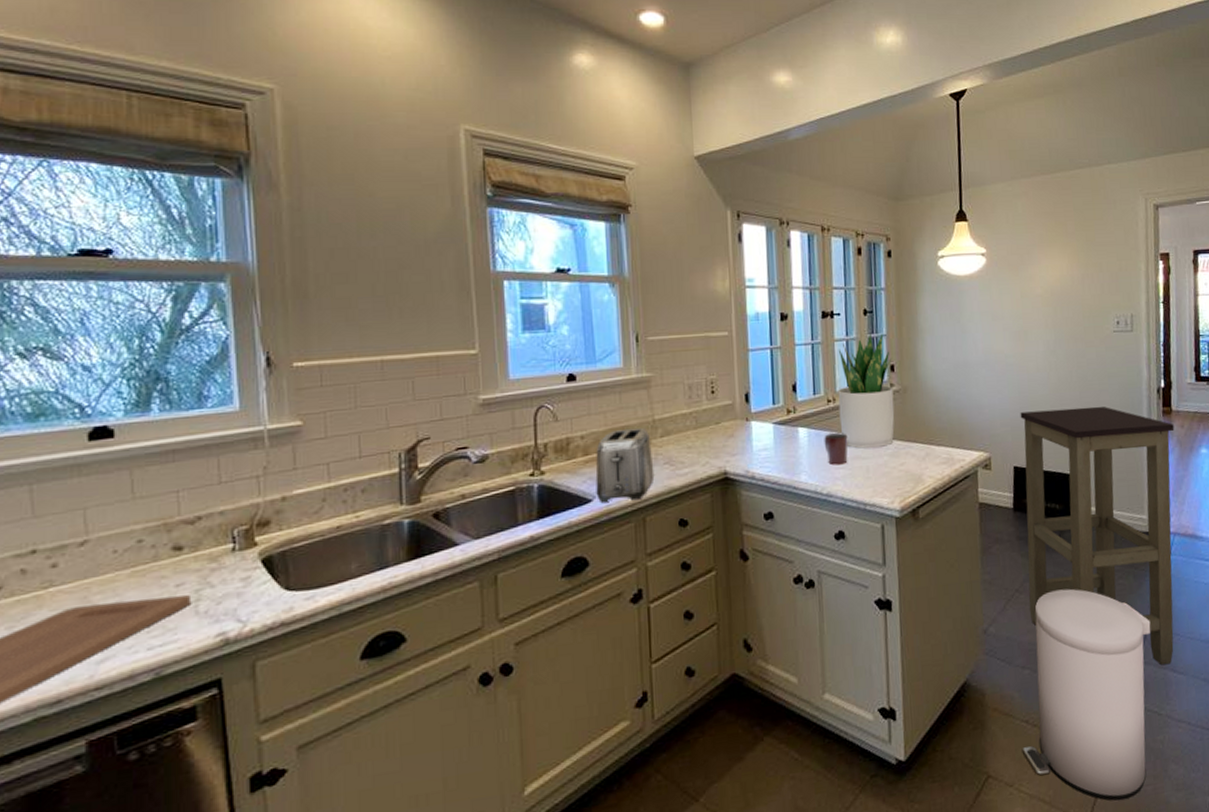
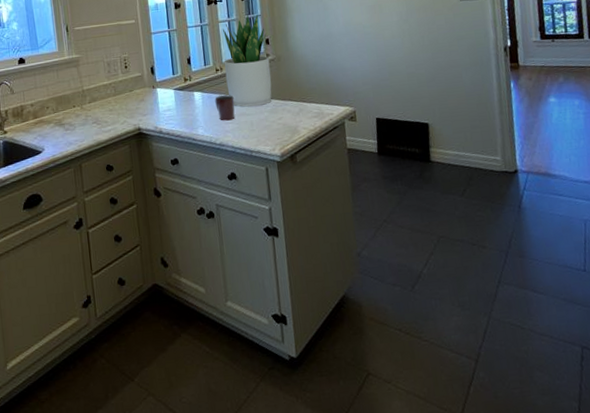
toaster: present [595,427,655,502] -> none [42,96,86,153]
bar stool: present [1020,406,1174,666] -> none [379,65,533,286]
pedal bin: present [1022,588,1151,801] -> none [397,219,513,400]

